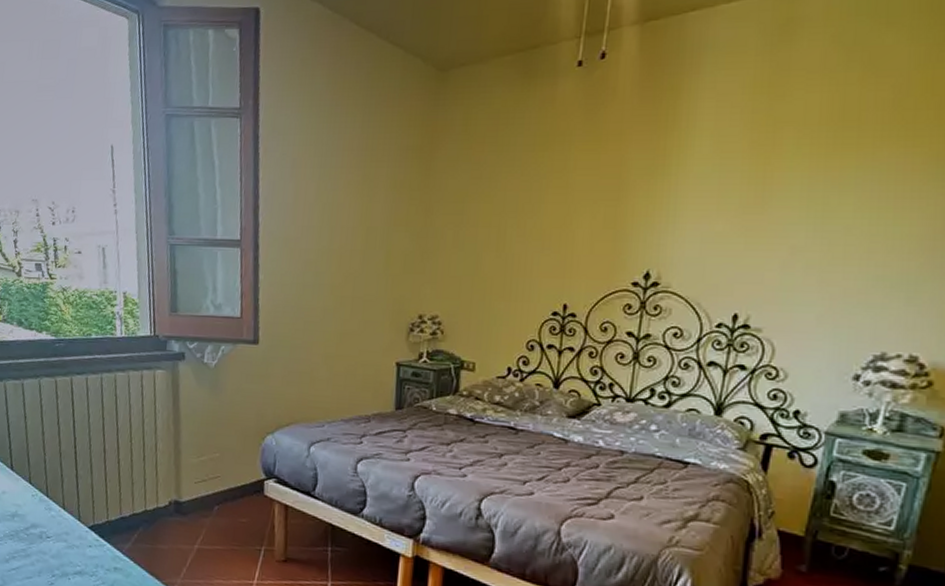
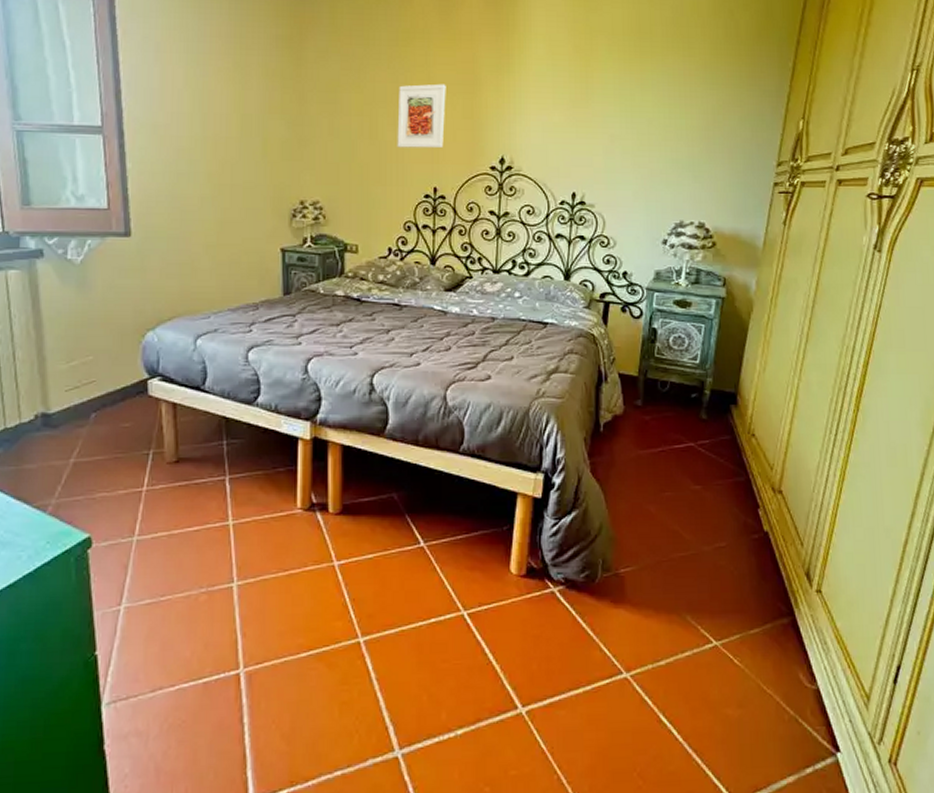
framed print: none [525,190,587,262] -> present [397,83,446,149]

